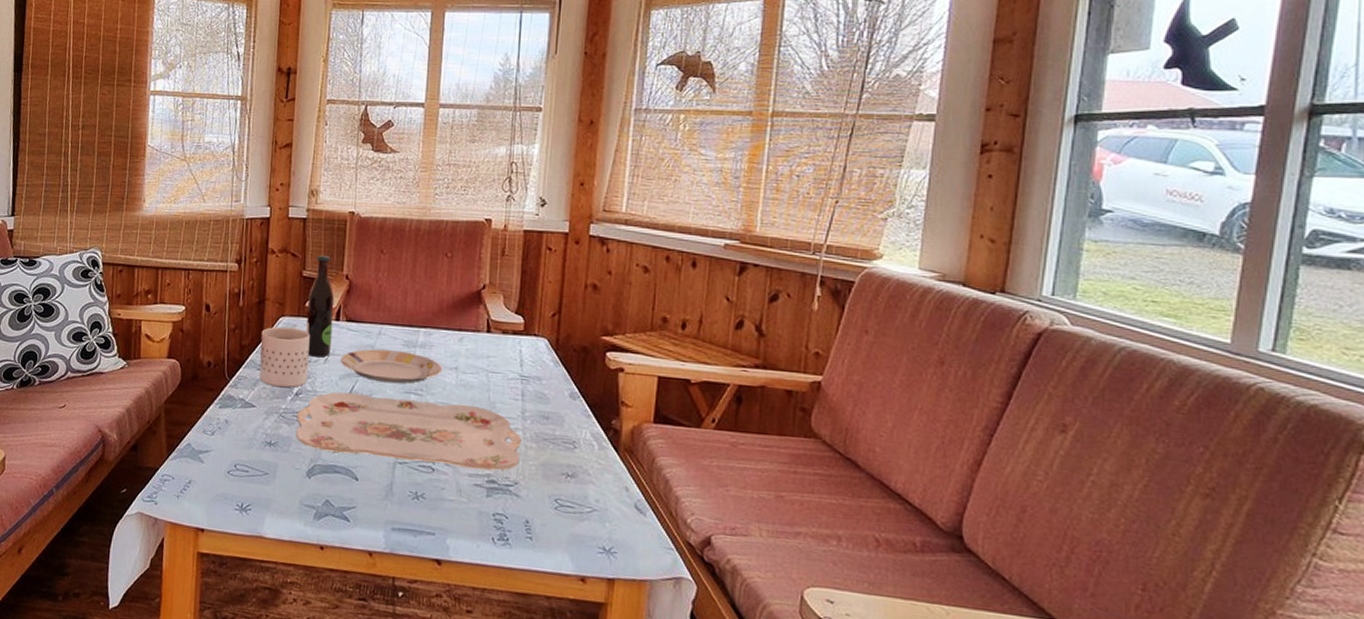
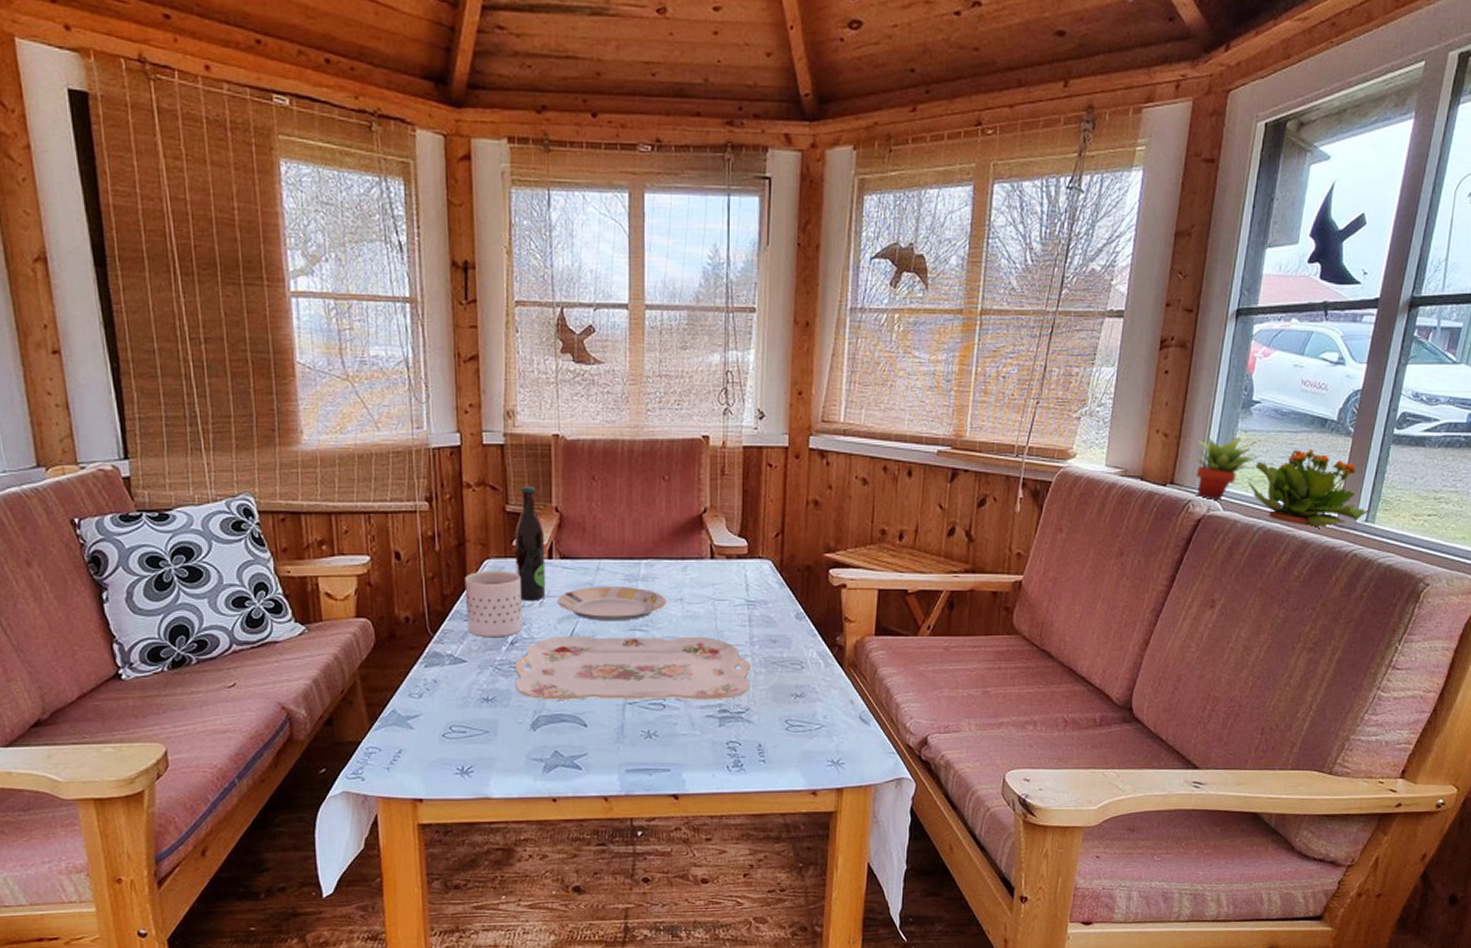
succulent plant: none [1022,245,1115,313] -> present [1188,437,1259,500]
potted flower: none [1101,264,1278,354] -> present [1247,449,1370,528]

